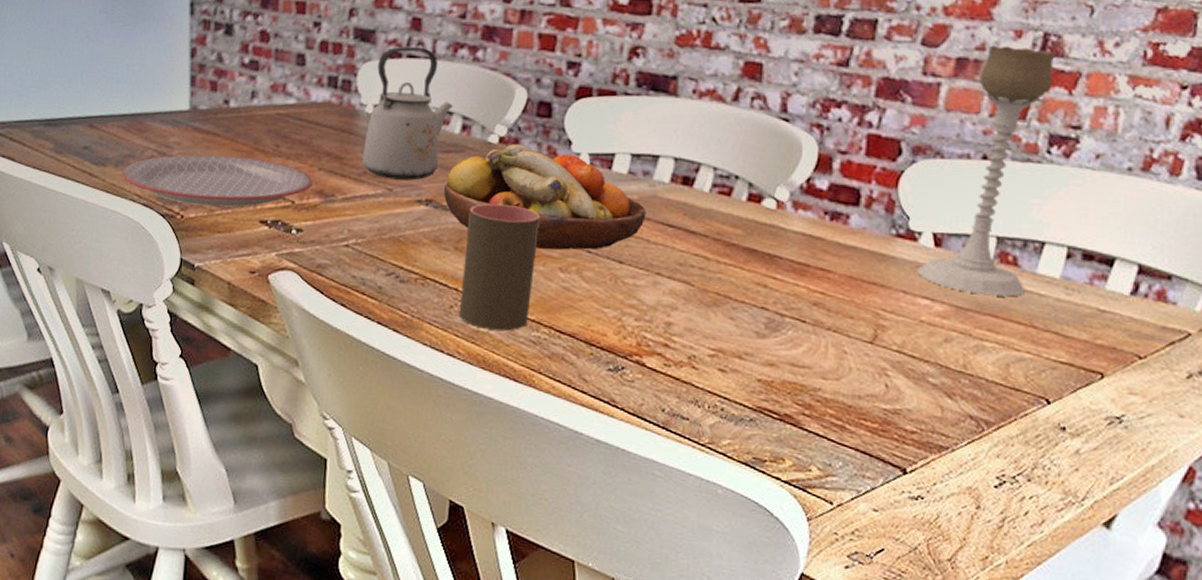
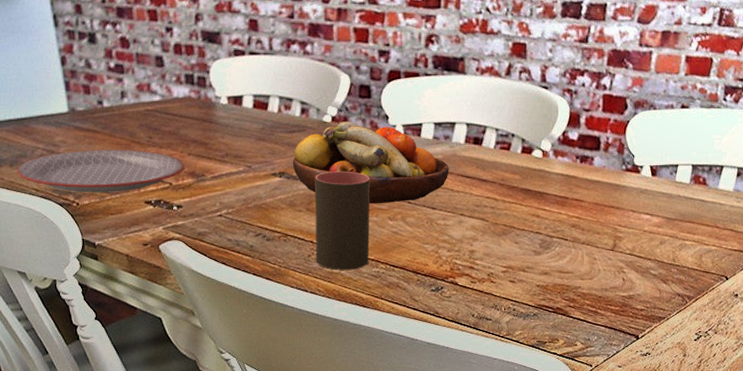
kettle: present [362,47,453,181] -> none [223,45,292,158]
candle holder: present [917,45,1057,297] -> none [641,20,729,208]

